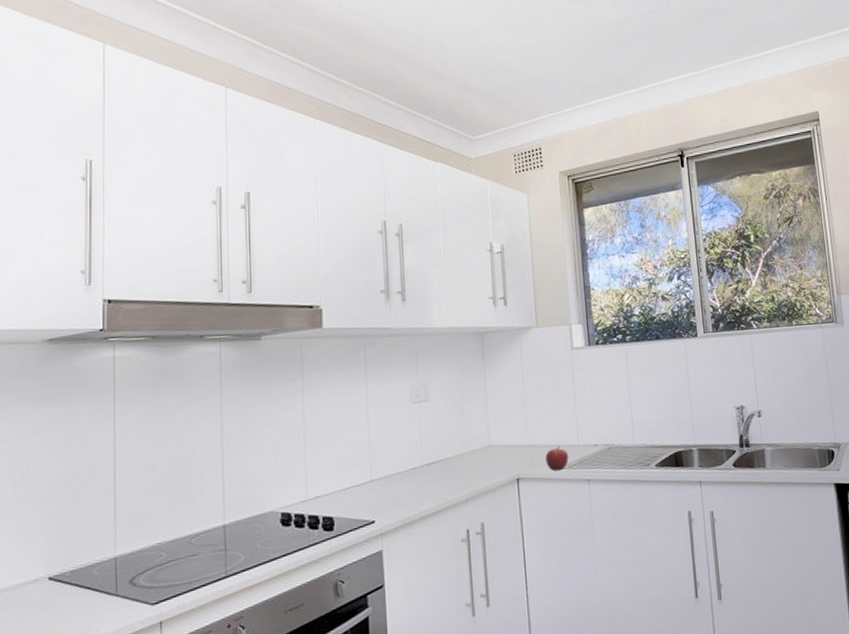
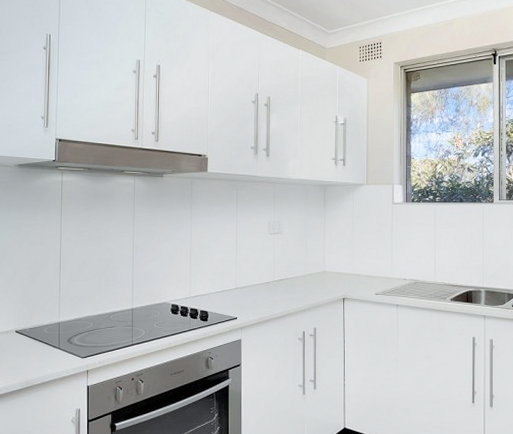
fruit: present [545,445,569,472] -> none [366,277,383,296]

